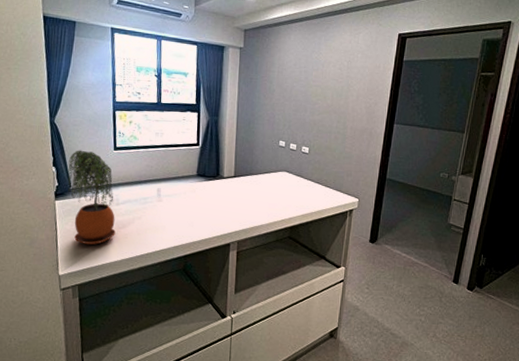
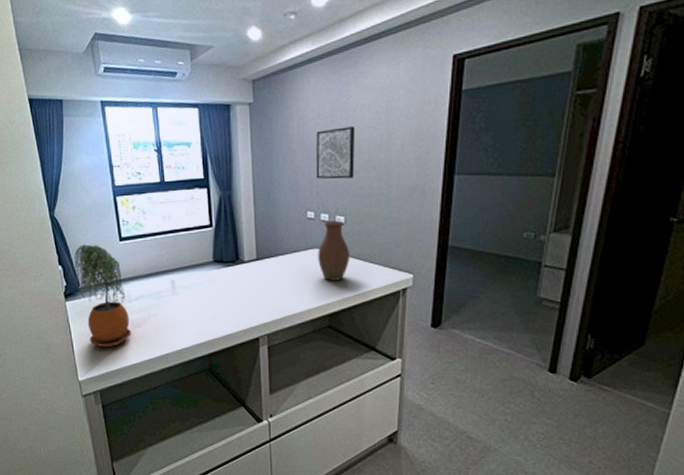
vase: none [285,150,311,200] -> present [318,220,349,281]
wall art: none [289,76,323,118] -> present [315,126,356,180]

